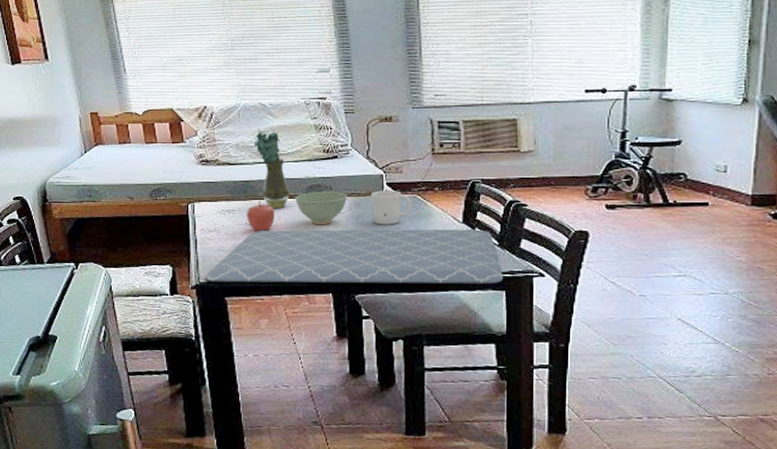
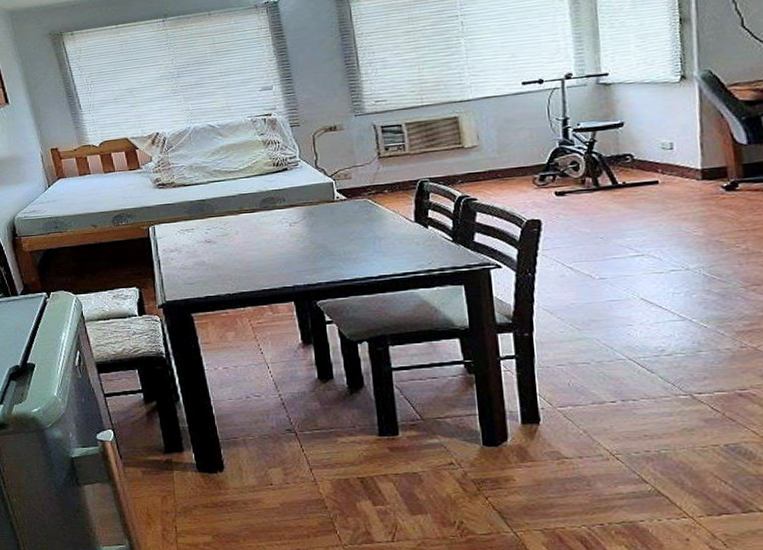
placemat: present [205,229,504,285] -> none [171,227,461,300]
fruit: present [246,201,275,231] -> none [204,218,232,247]
vase: present [253,129,290,209] -> none [206,149,245,225]
bowl: present [295,191,348,225] -> none [250,202,301,237]
mug: present [370,190,411,225] -> none [322,196,364,231]

